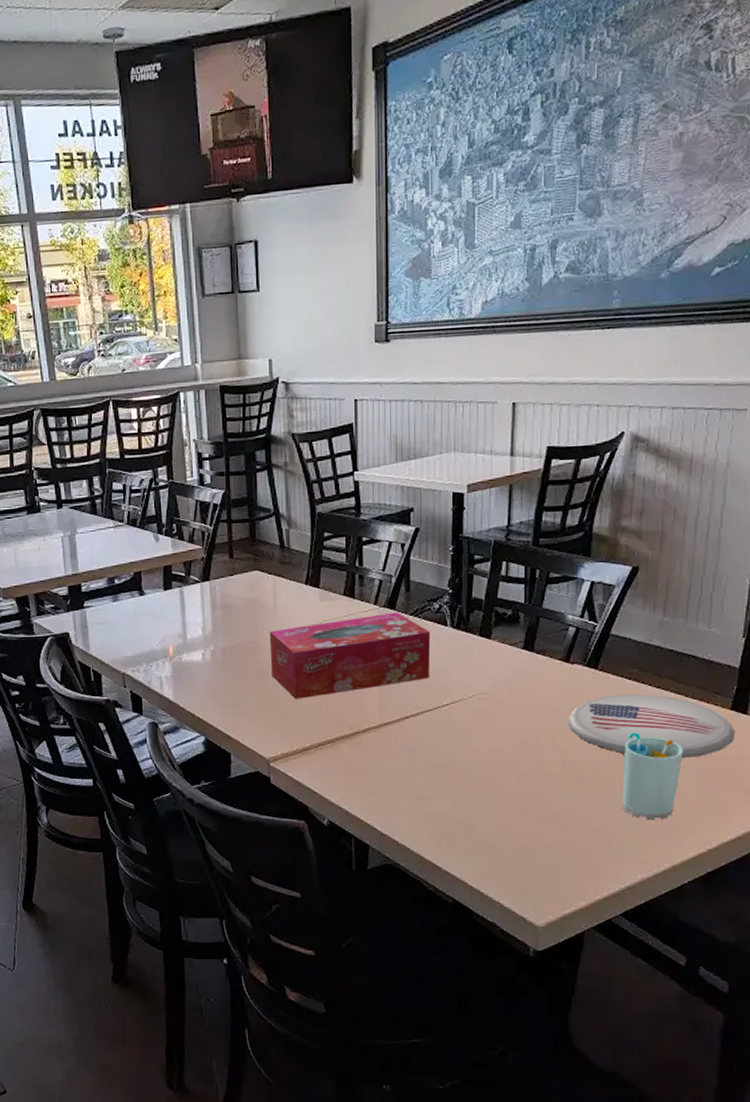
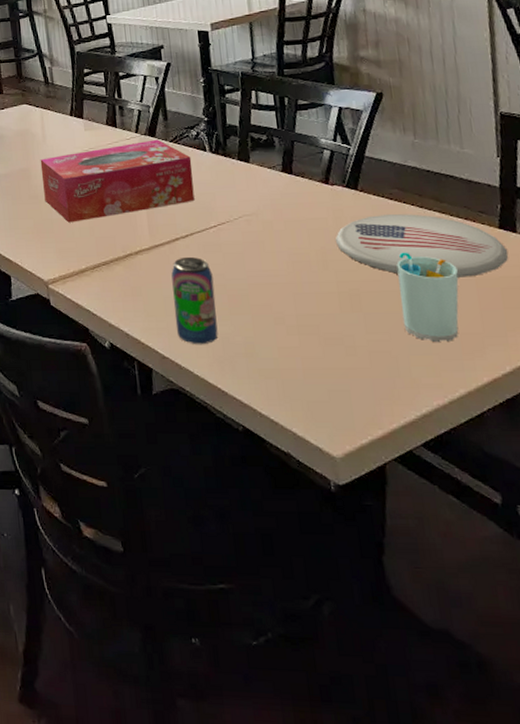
beverage can: none [397,735,440,823] -> present [171,256,218,345]

